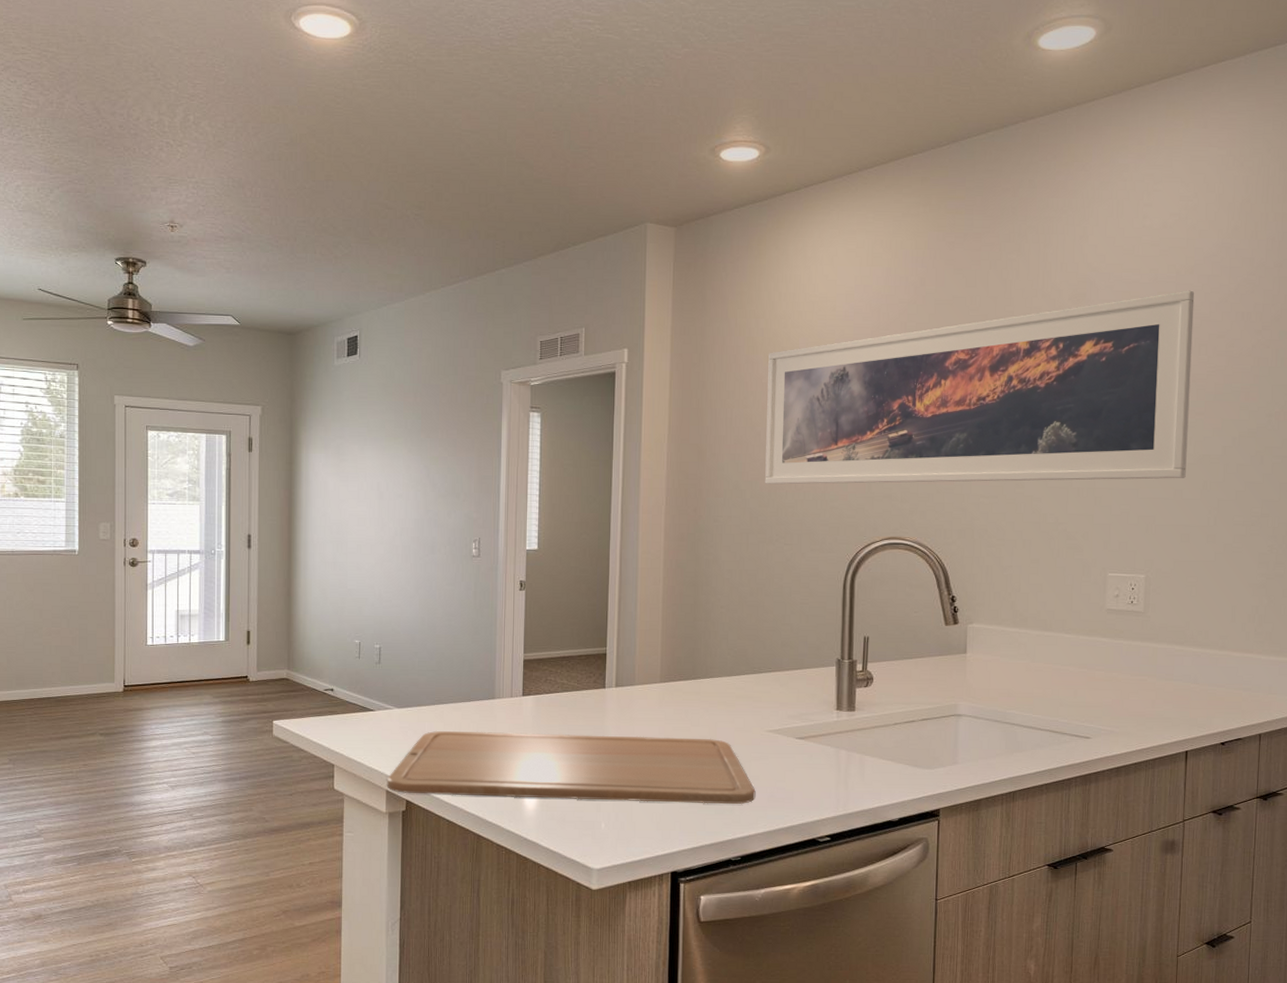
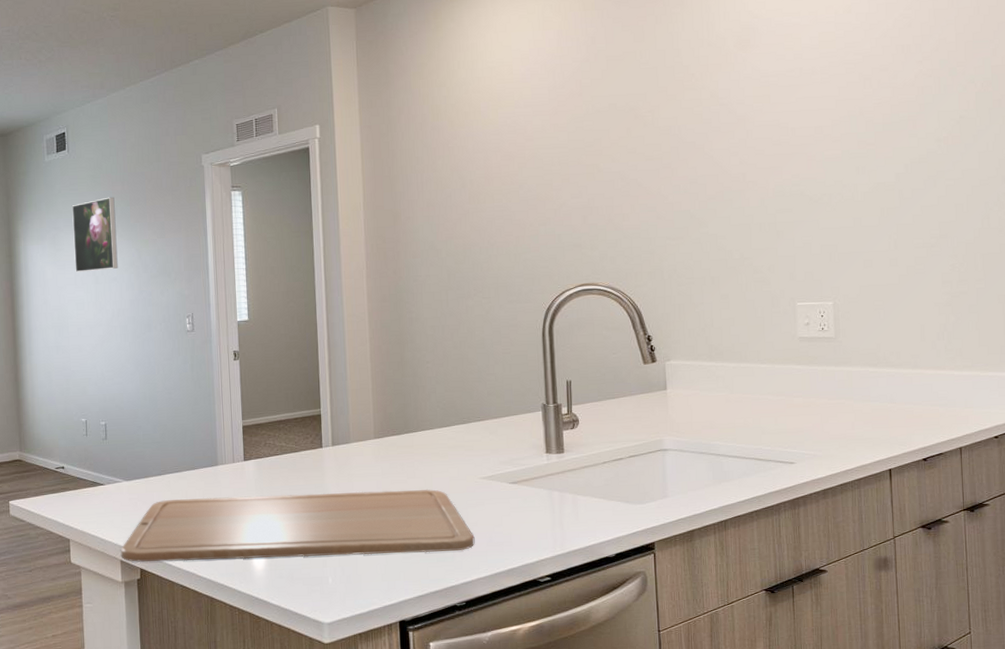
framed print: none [359,408,406,486] -> present [72,197,118,273]
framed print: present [765,290,1195,485] -> none [453,28,863,242]

